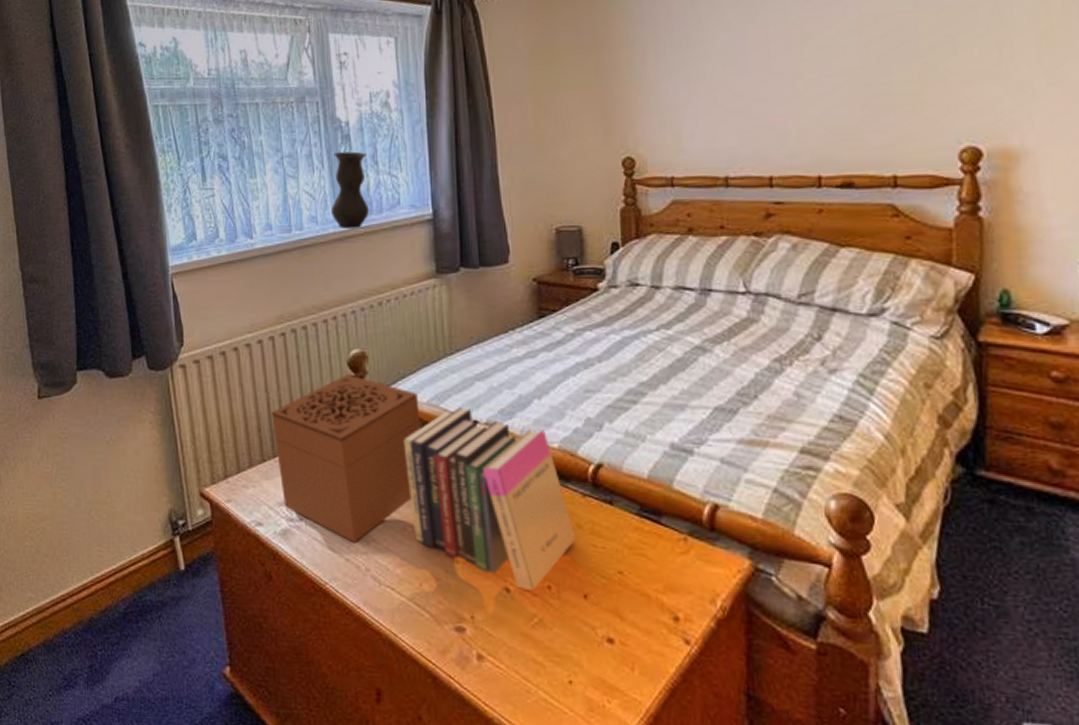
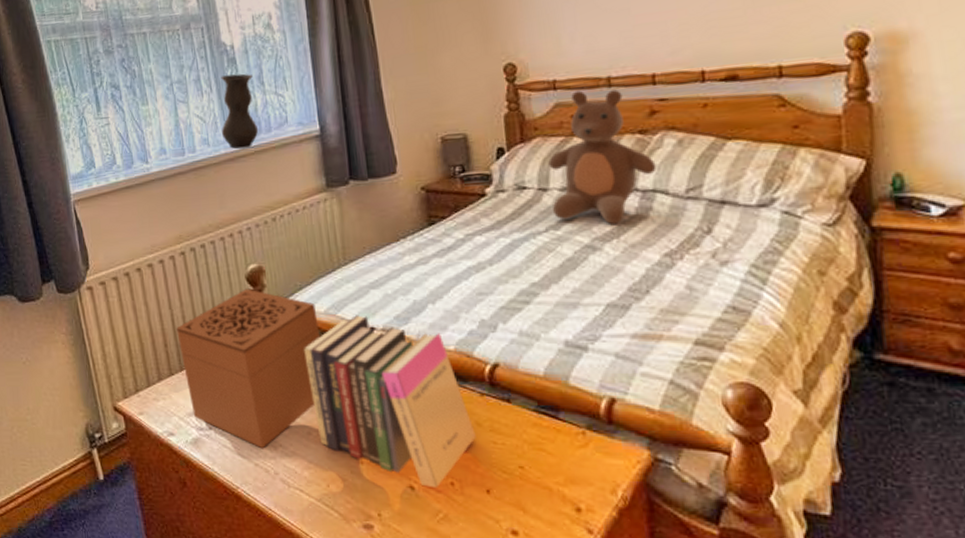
teddy bear: none [662,189,770,326] -> present [548,89,657,224]

